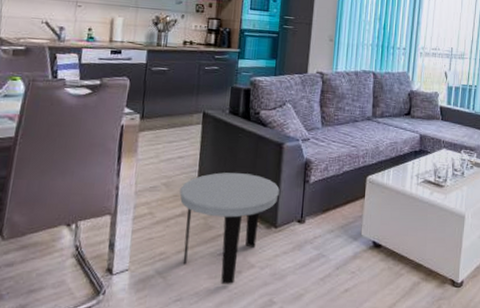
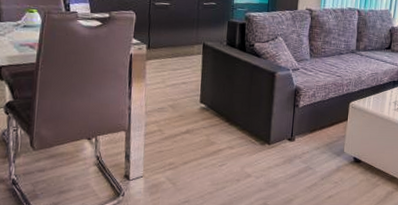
side table: present [179,172,280,284] -> none [184,97,272,190]

